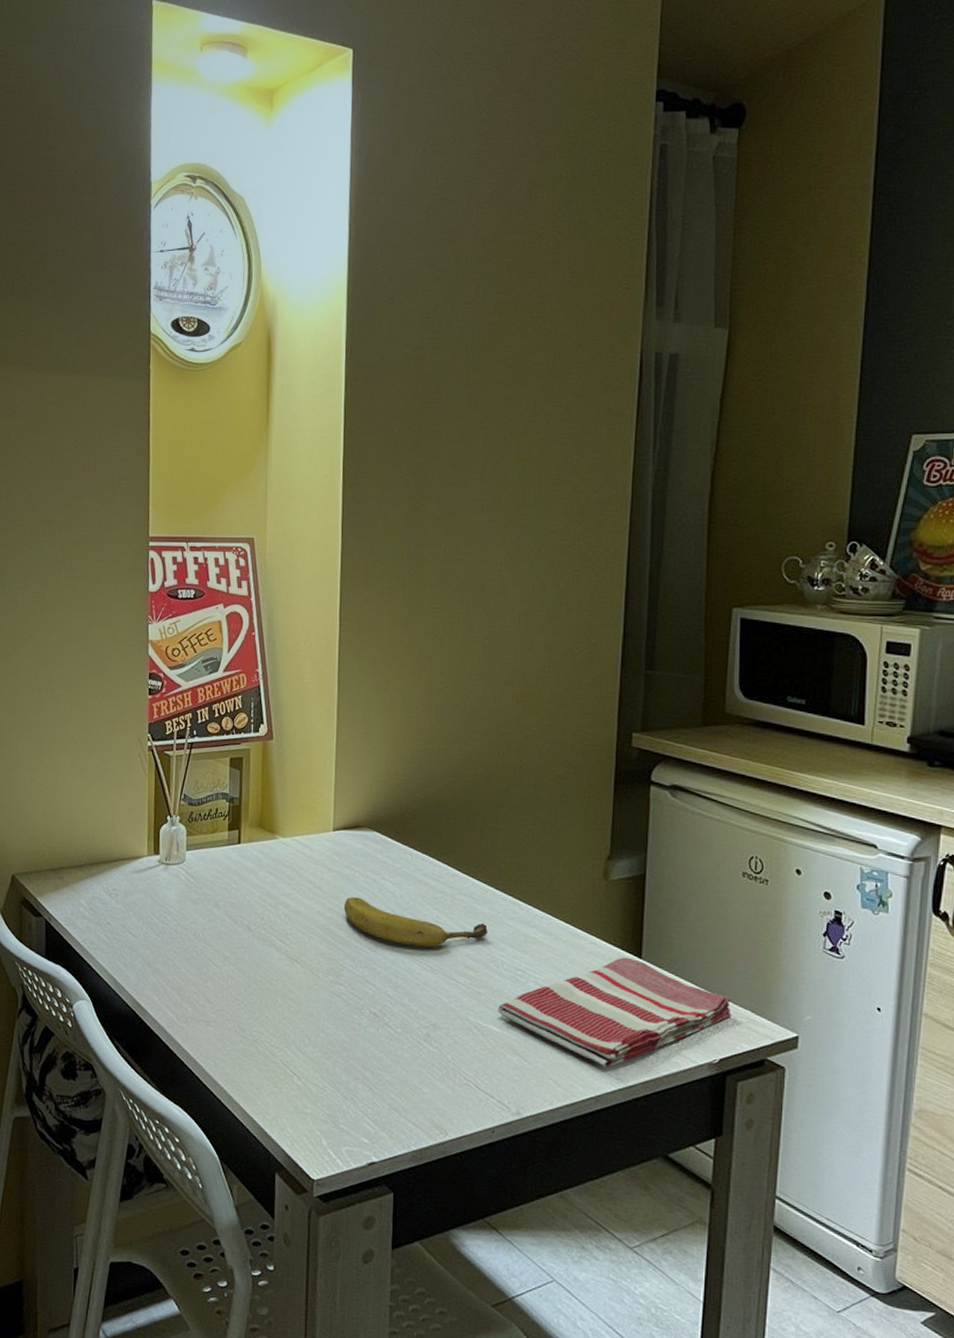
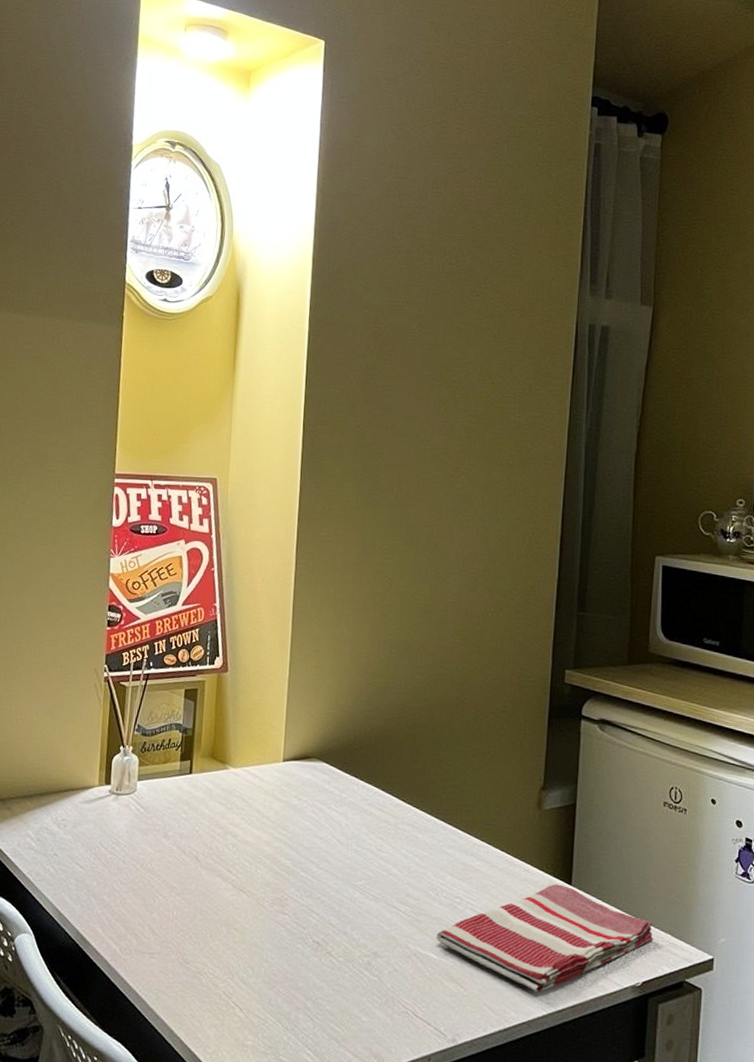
fruit: present [343,896,488,947] -> none [290,826,428,876]

